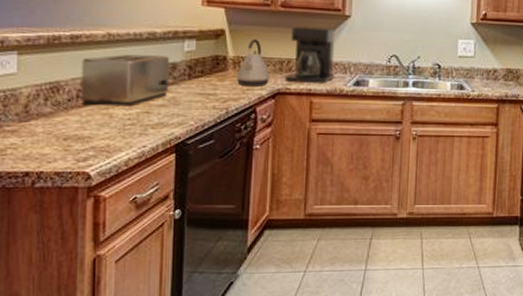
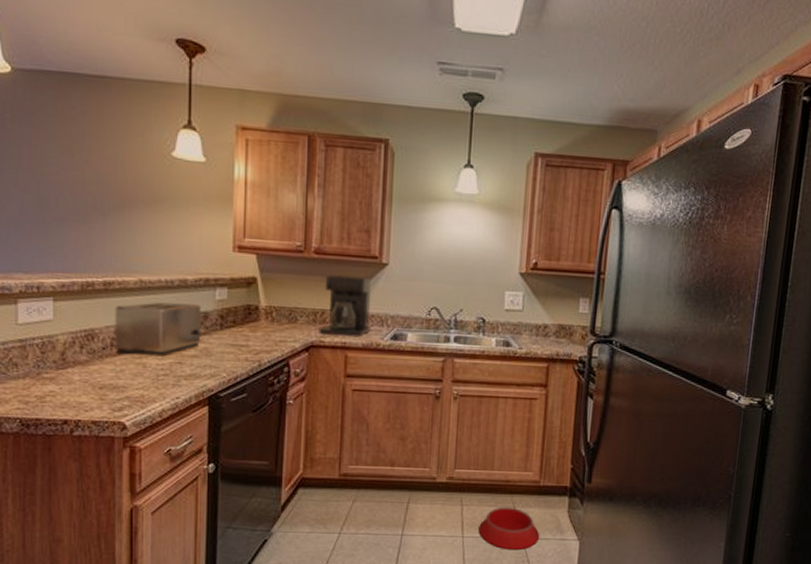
kettle: present [236,38,270,88] -> none [268,287,304,340]
pet bowl: none [437,238,493,279] -> present [478,506,539,551]

